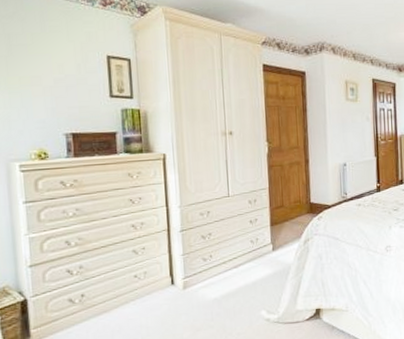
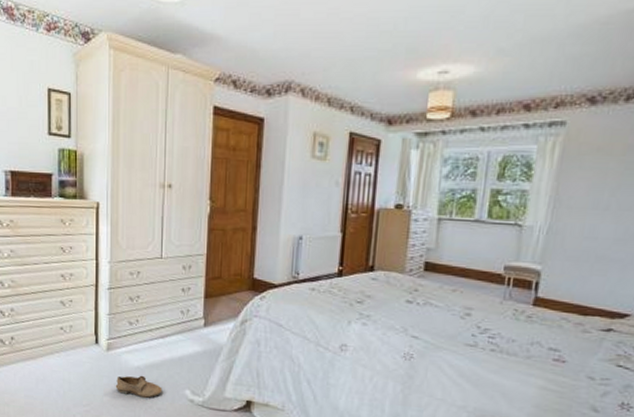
shoe: none [194,306,240,327] -> present [115,375,162,398]

